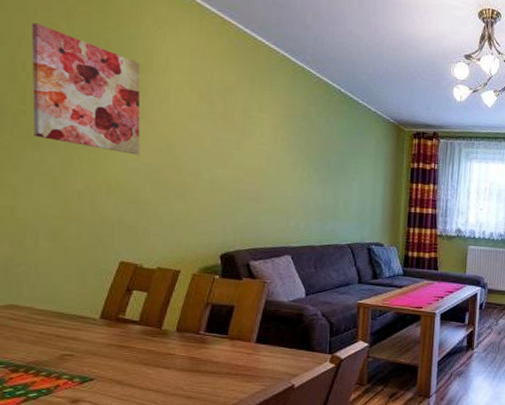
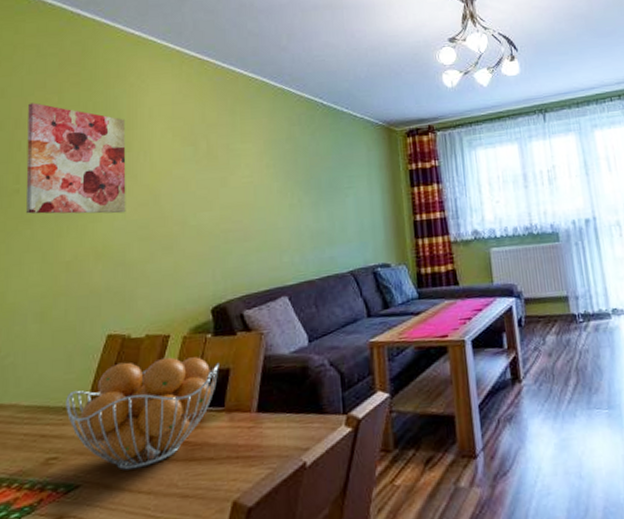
fruit basket: none [80,287,225,372] -> present [66,357,219,470]

